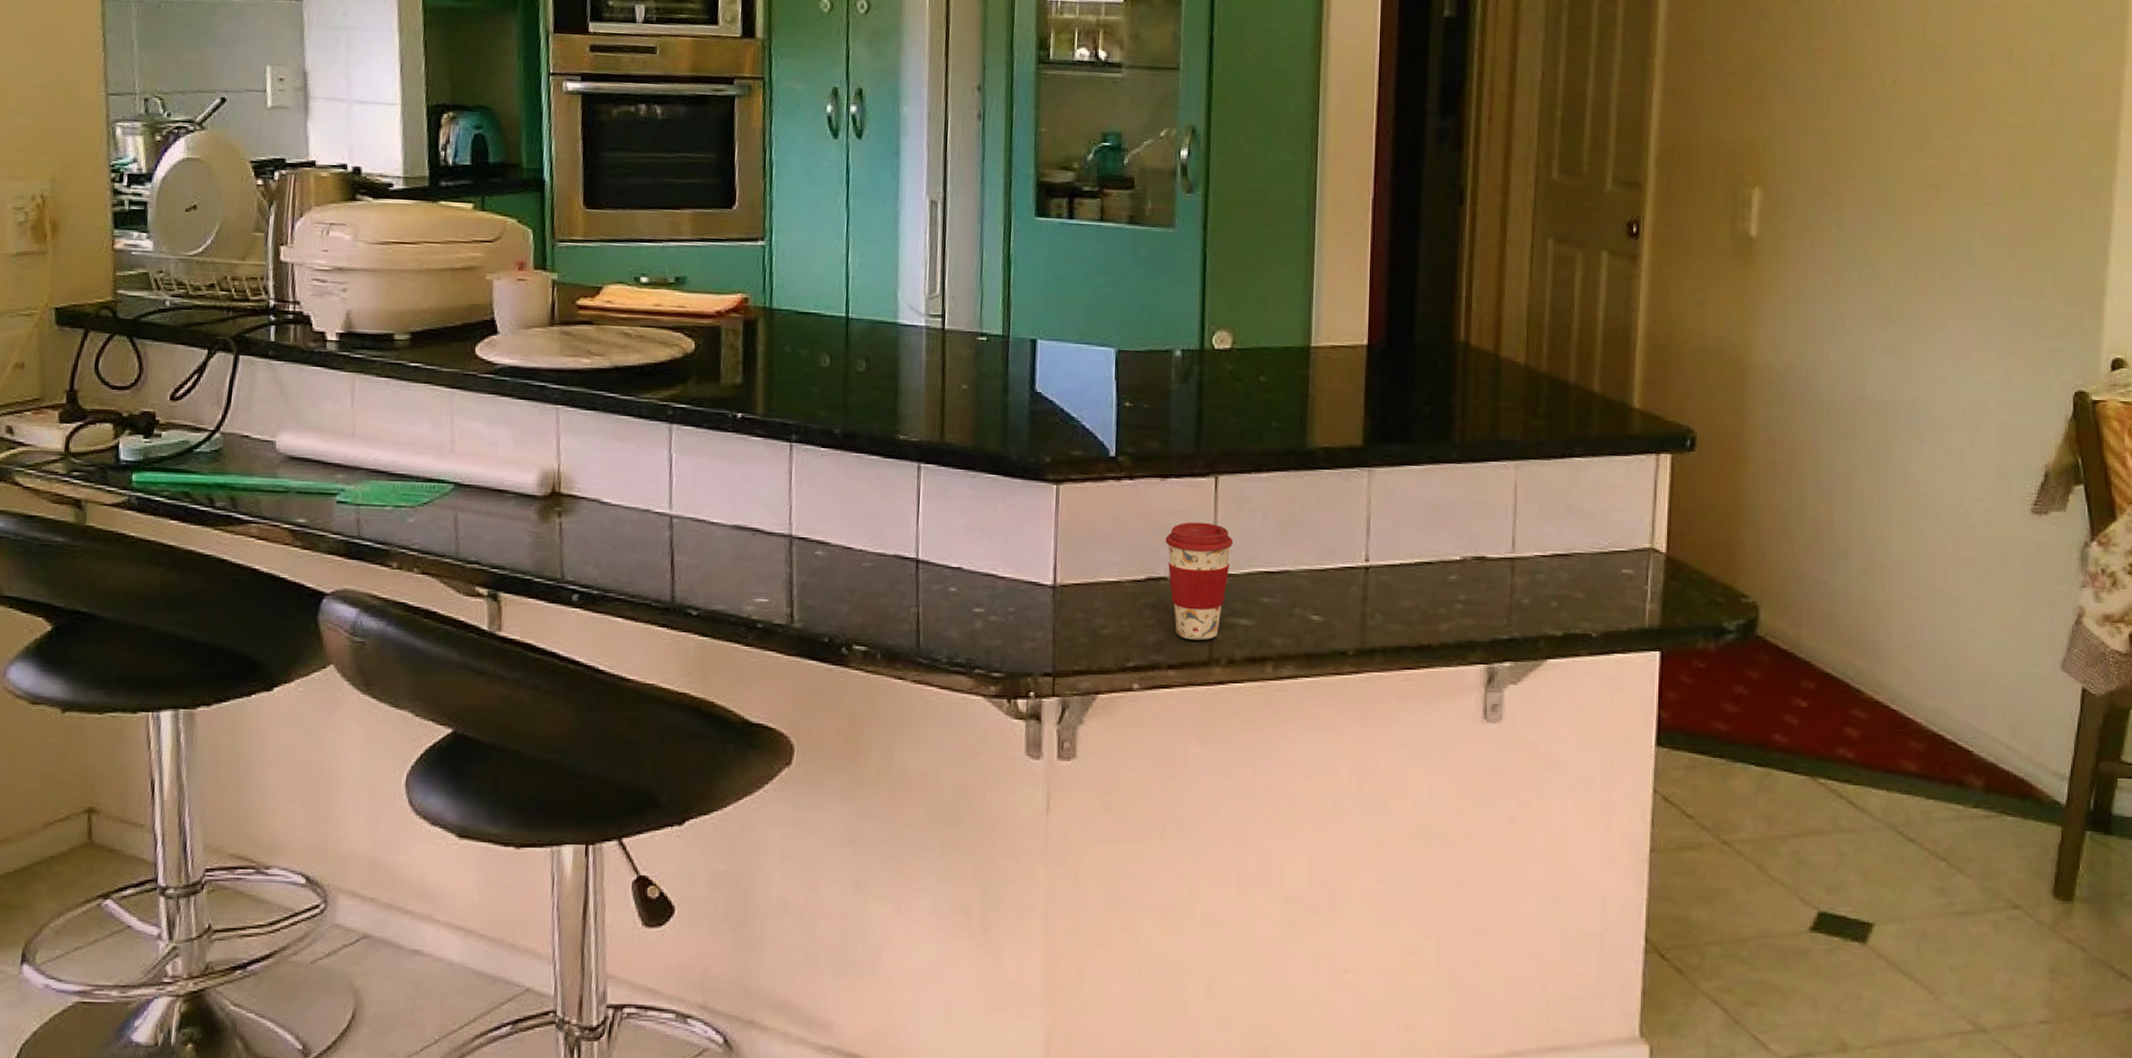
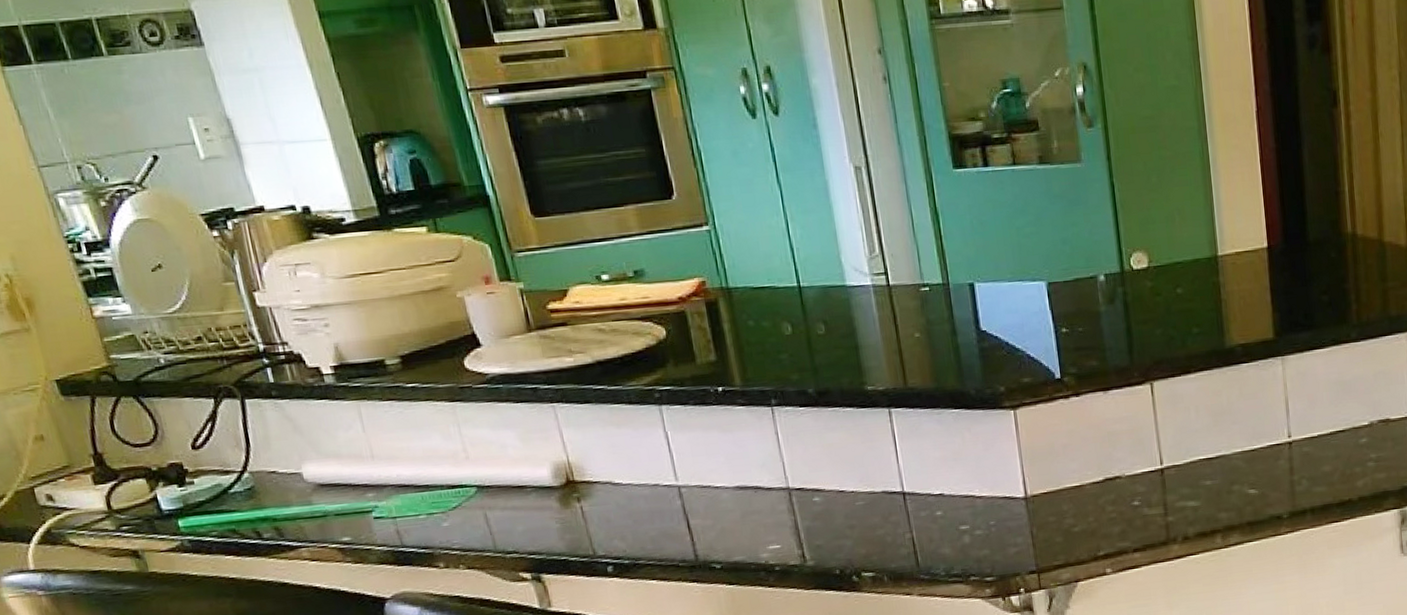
coffee cup: present [1165,522,1234,640] -> none [1115,424,1174,526]

